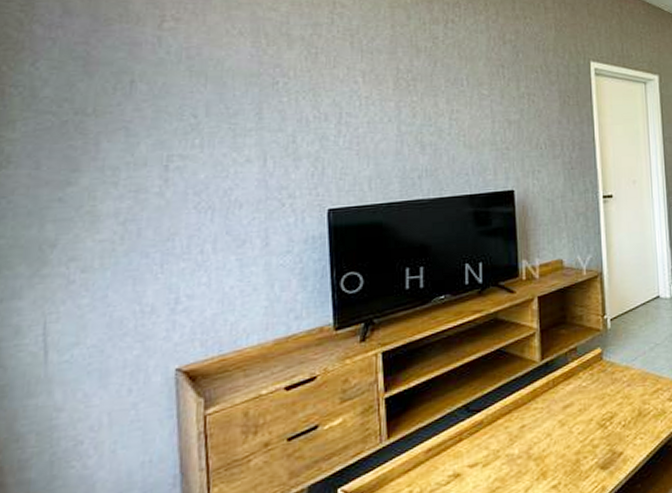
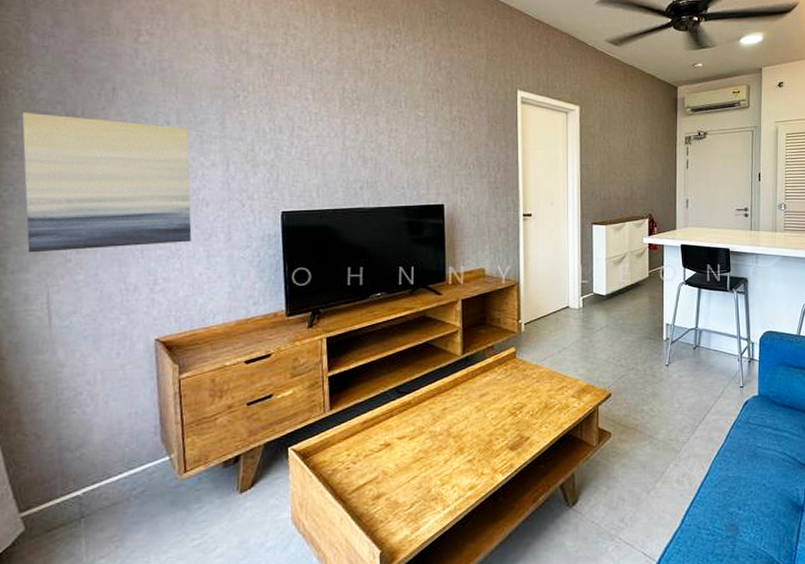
wall art: none [20,113,222,276] -> present [22,113,192,253]

